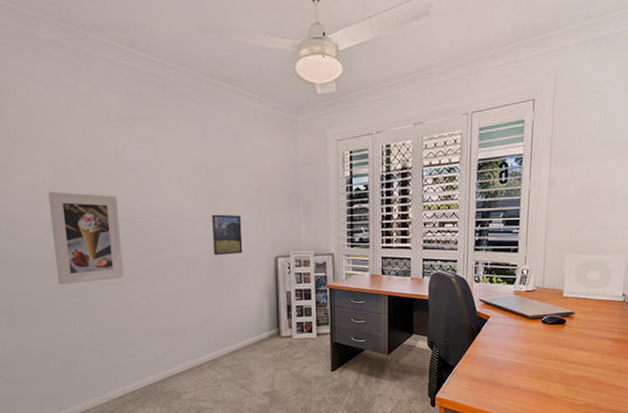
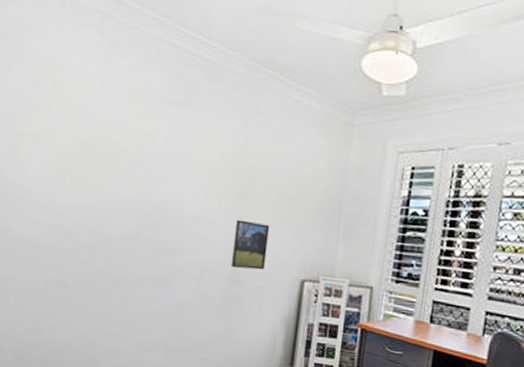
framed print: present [48,191,124,284] -> none [59,170,137,277]

